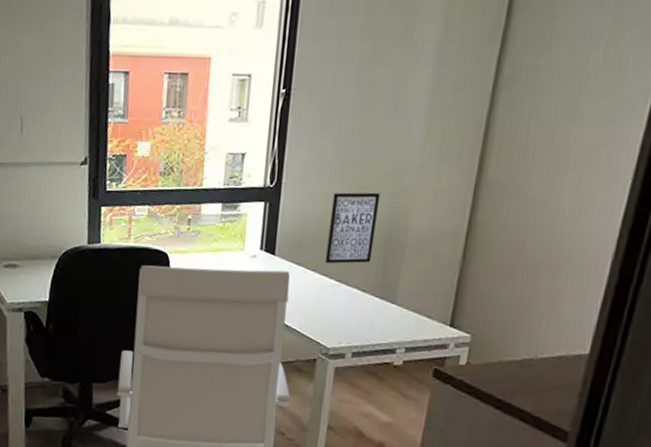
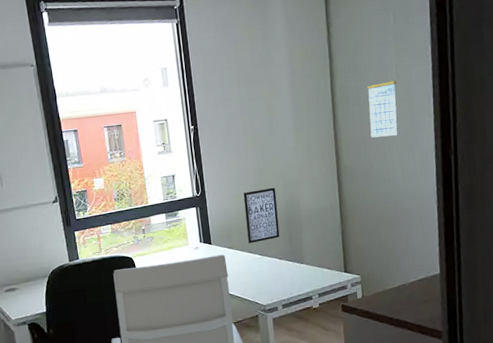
calendar: none [539,46,601,147] -> present [367,70,398,138]

